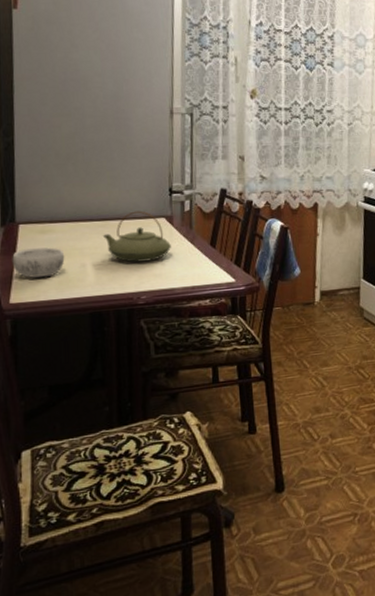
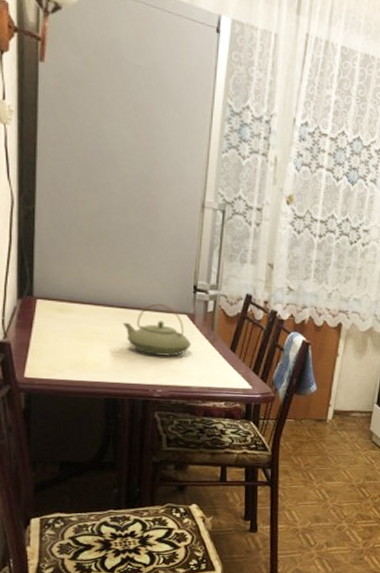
decorative bowl: present [12,247,65,278] -> none [28,325,83,356]

